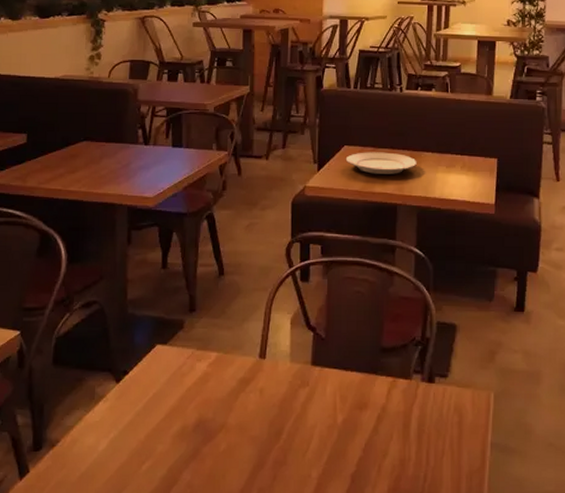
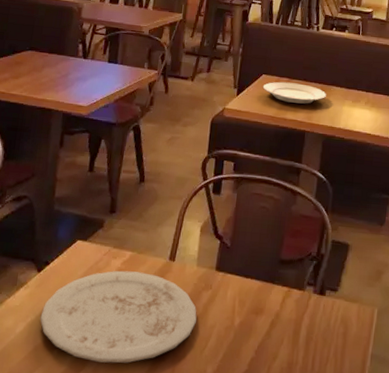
plate: none [123,374,295,475] -> present [40,270,197,363]

